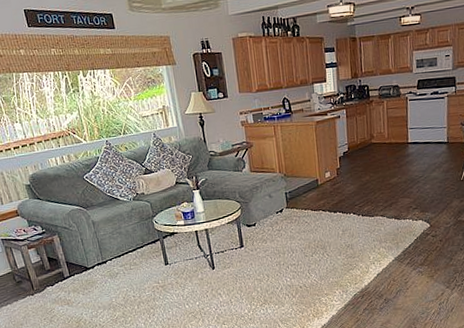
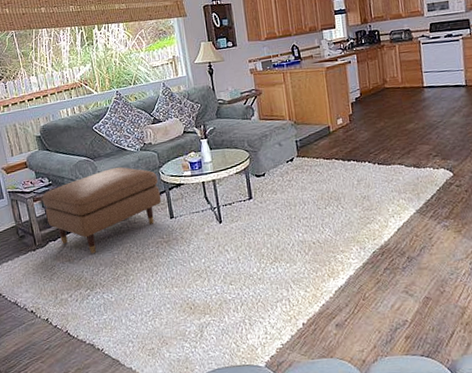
ottoman: none [36,216,156,298] -> present [42,167,162,254]

